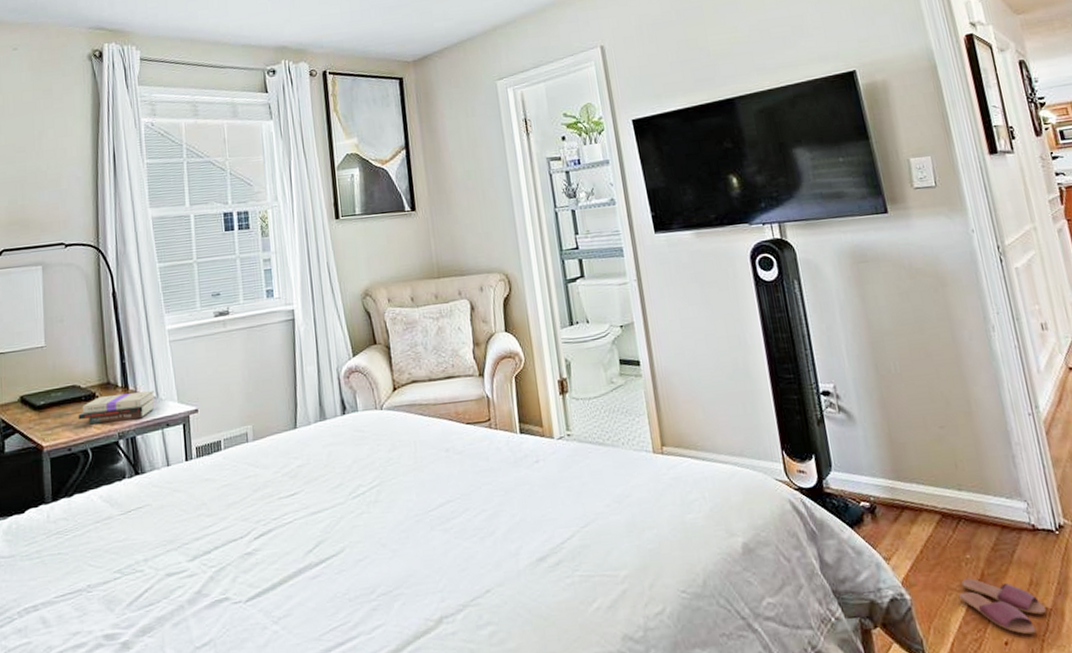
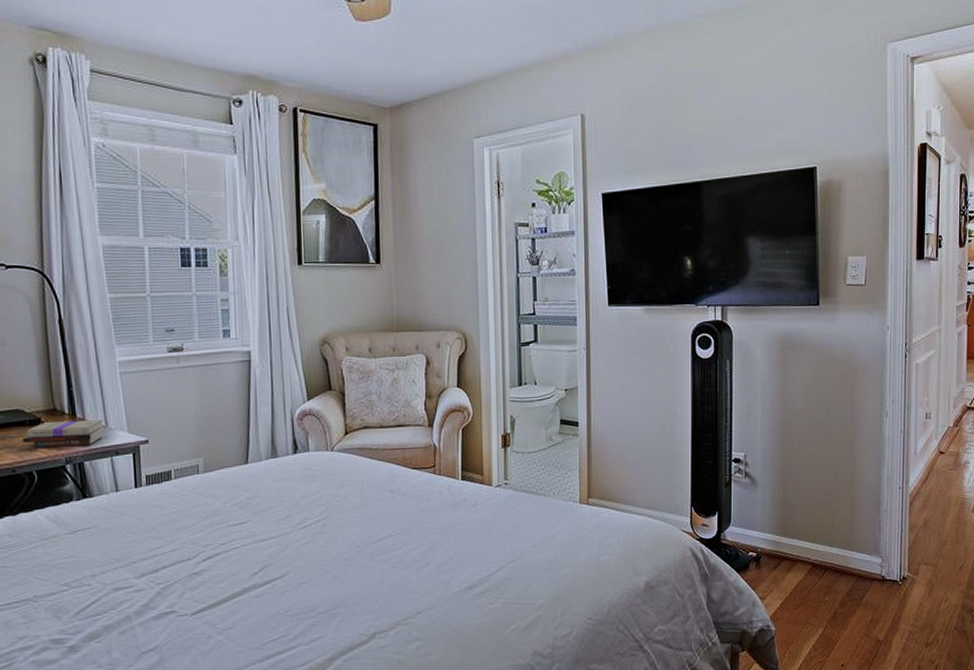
slippers: present [958,577,1047,635] -> none [813,615,879,660]

